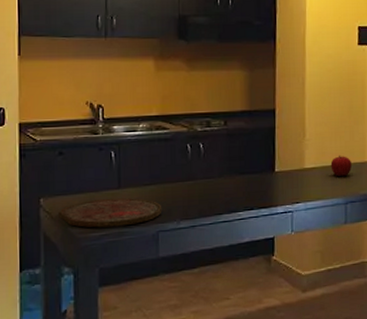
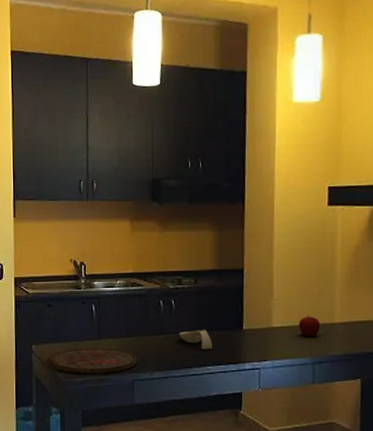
spoon rest: none [208,173,244,195] -> present [179,329,213,350]

